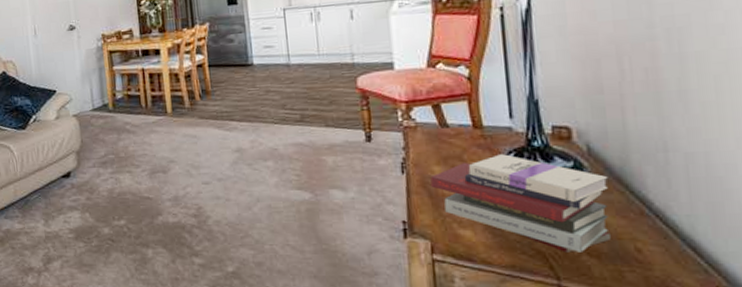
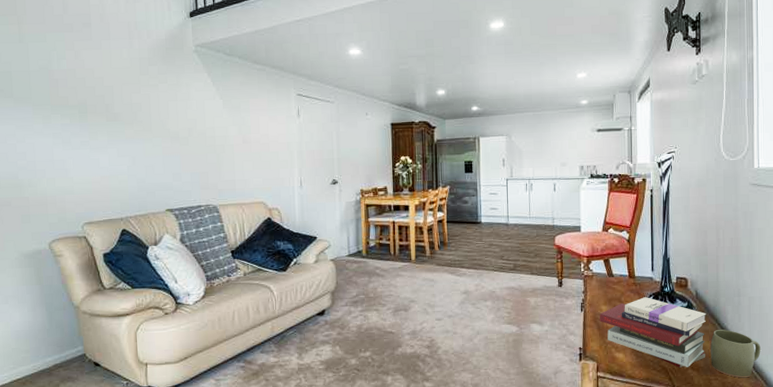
mug: none [618,200,714,272] -> present [710,329,761,378]

